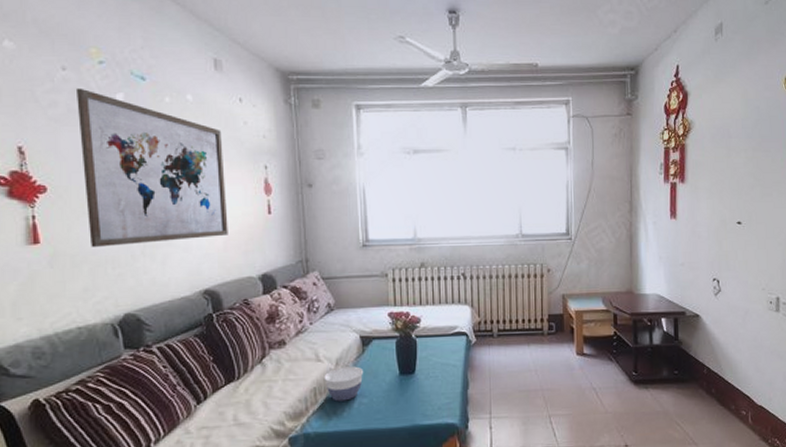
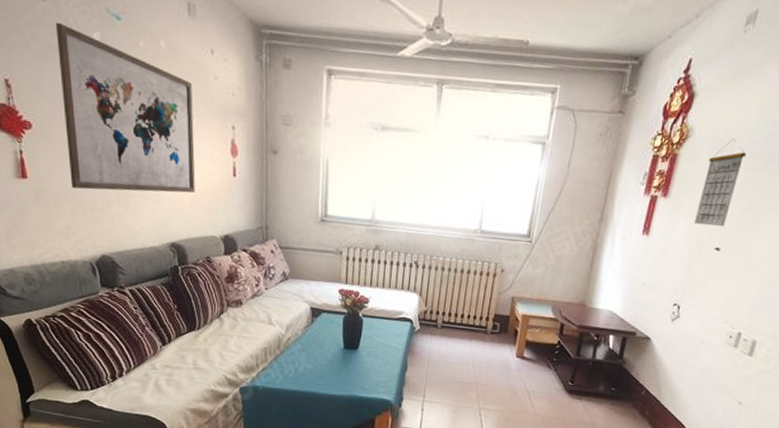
bowl: present [324,366,363,402] -> none [274,333,310,364]
calendar: none [712,126,742,203] -> present [694,139,746,227]

